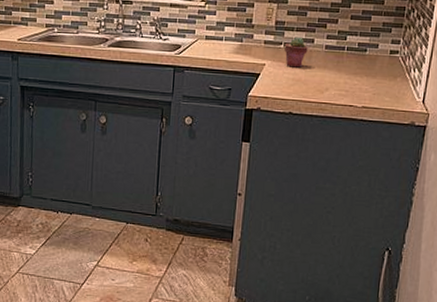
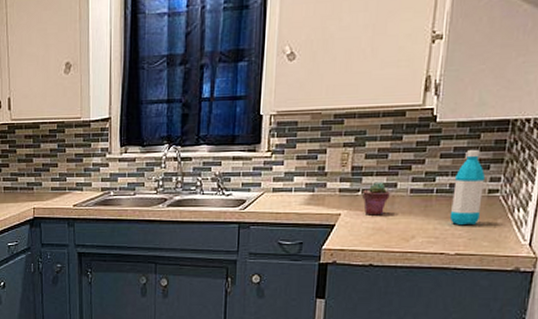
water bottle: none [358,13,388,82] -> present [449,149,486,226]

